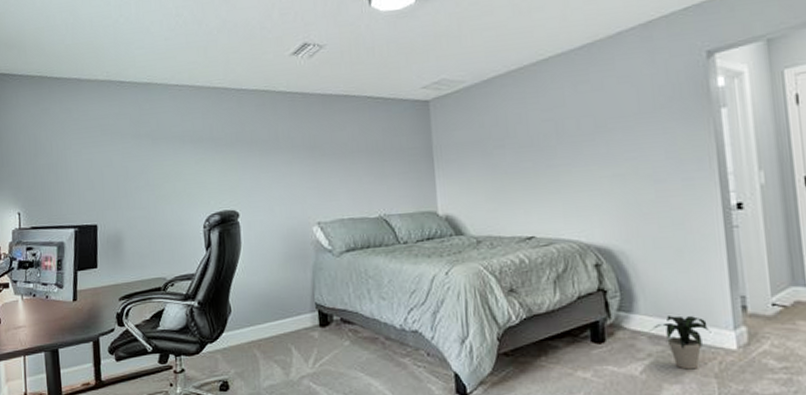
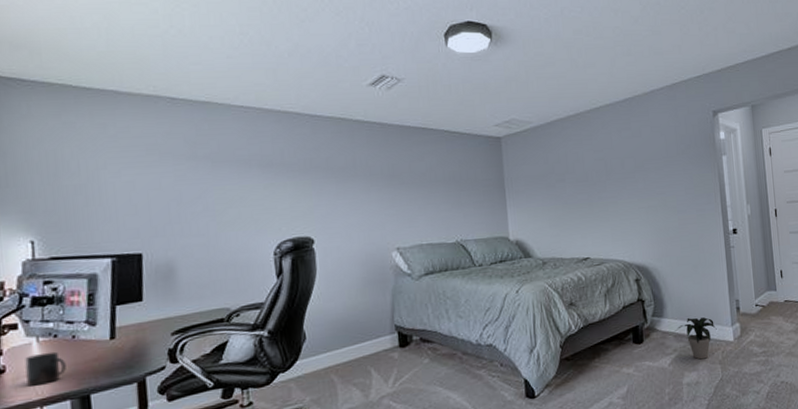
mug: none [13,309,42,337] -> present [25,351,66,387]

